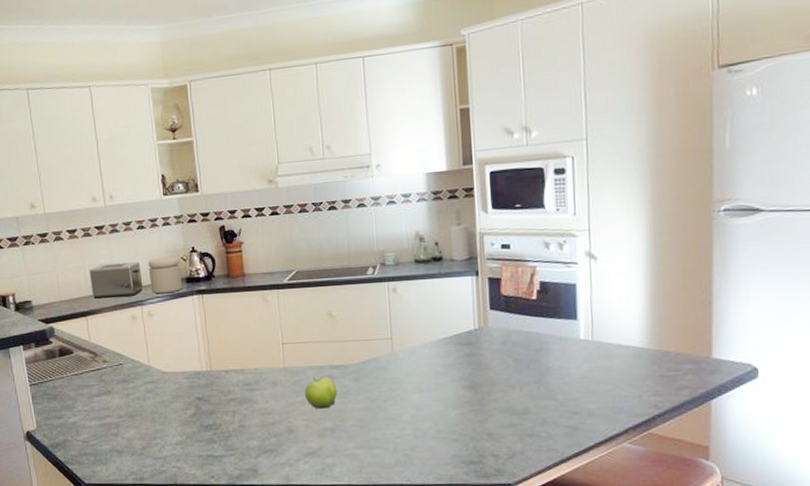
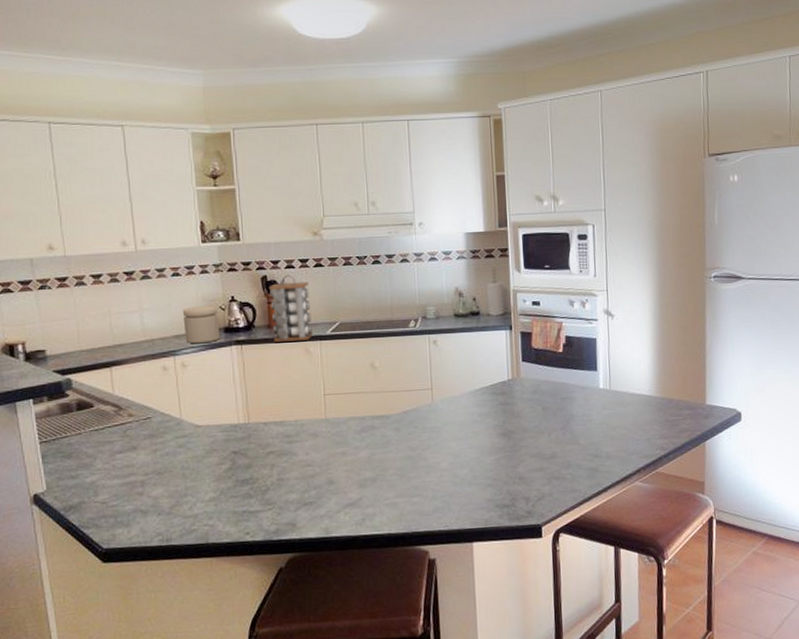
toaster: present [89,262,143,300] -> none [115,310,177,349]
spice rack: none [226,224,270,292] -> present [268,275,312,343]
fruit: present [304,377,338,409] -> none [345,427,379,459]

